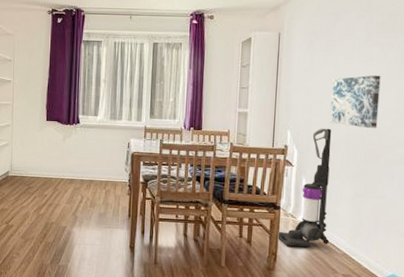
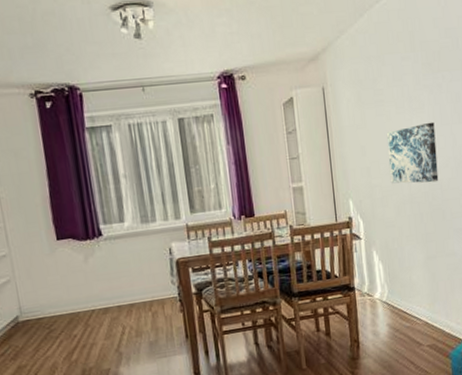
vacuum cleaner: present [276,128,332,248] -> none [356,189,410,329]

